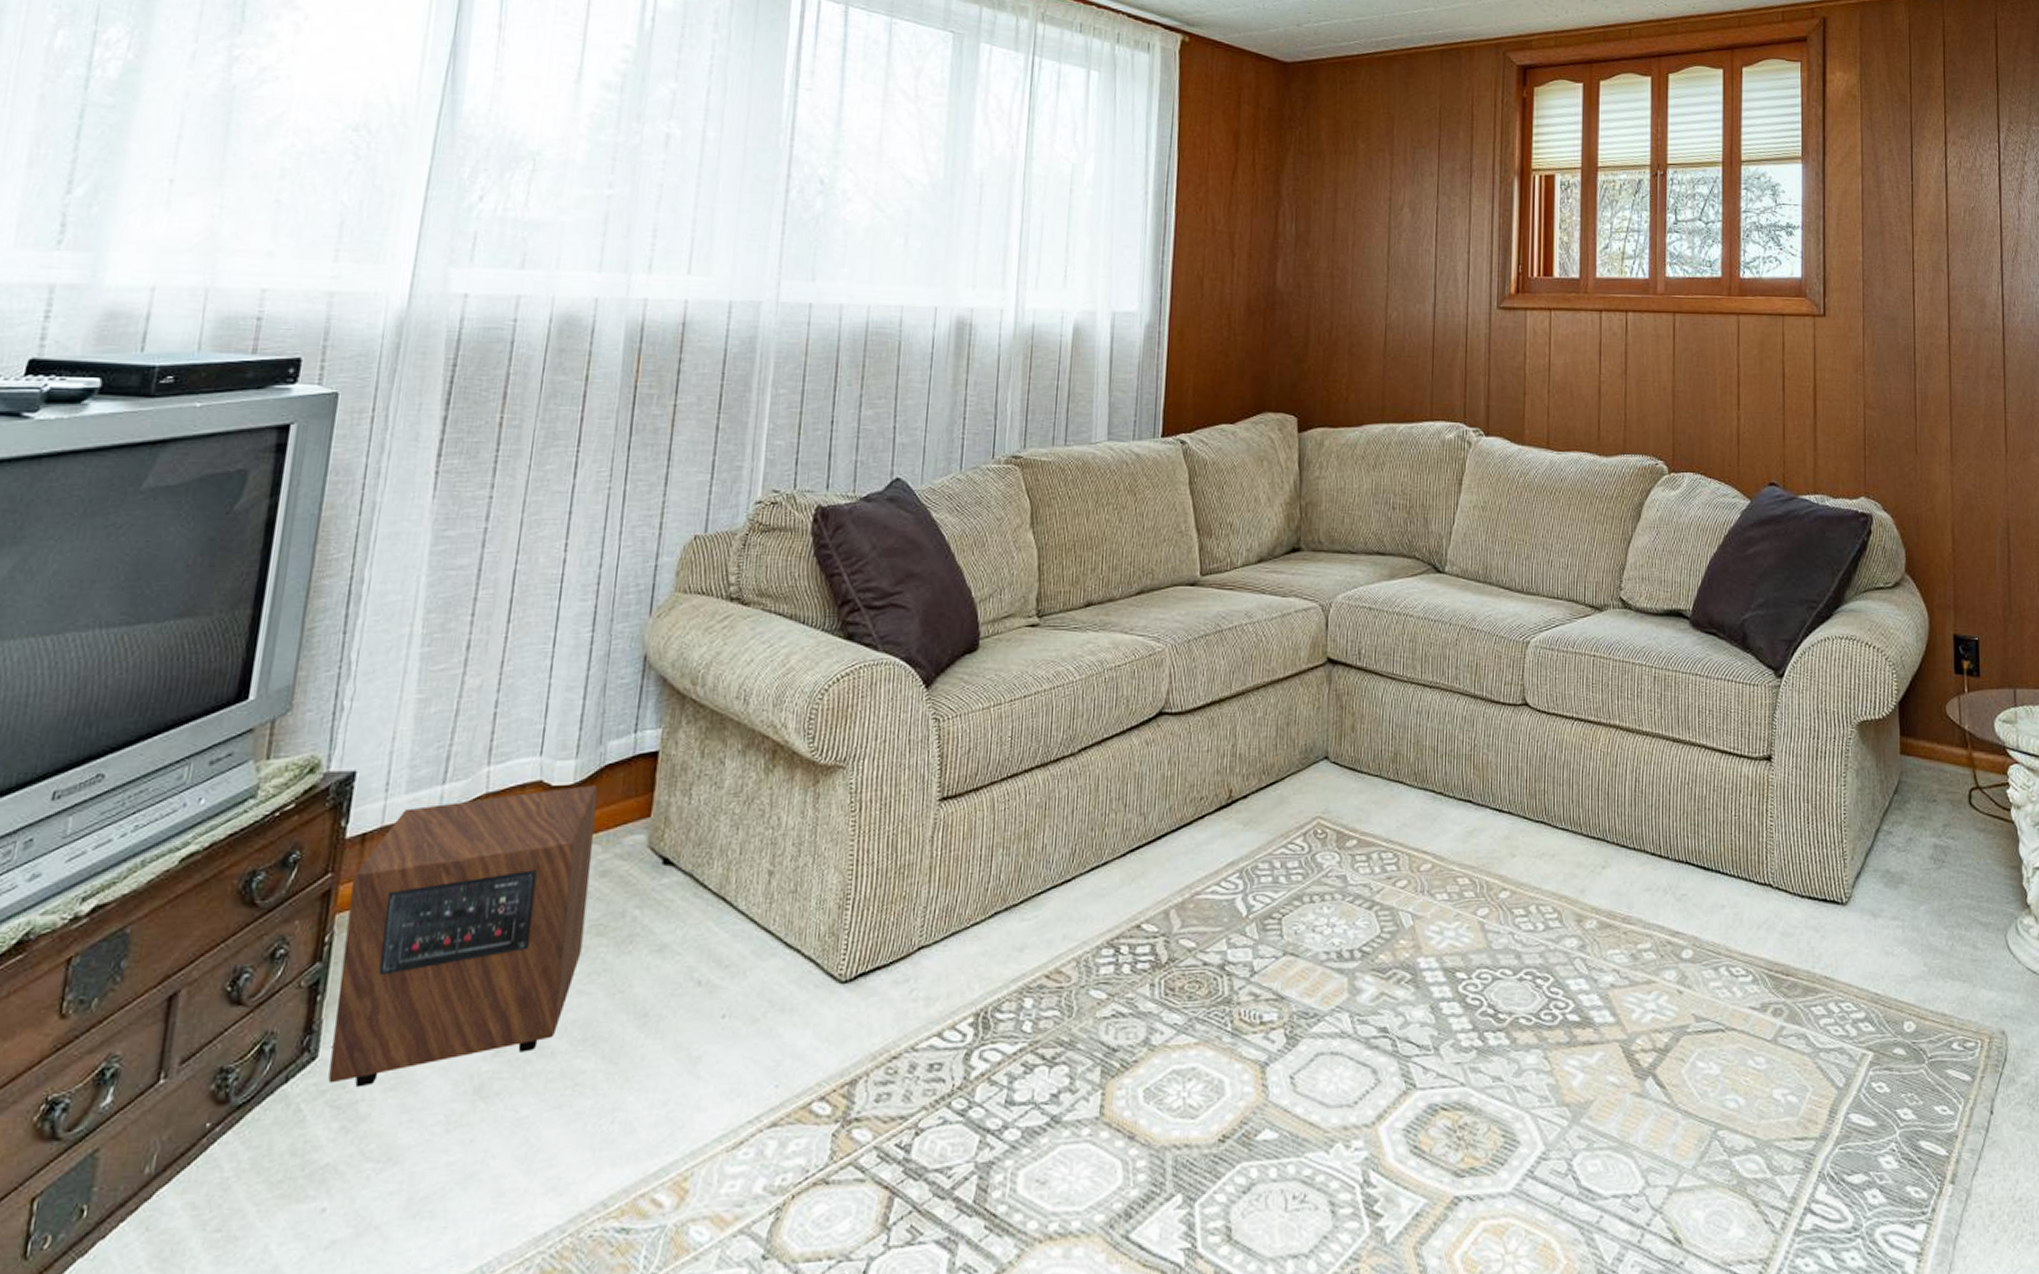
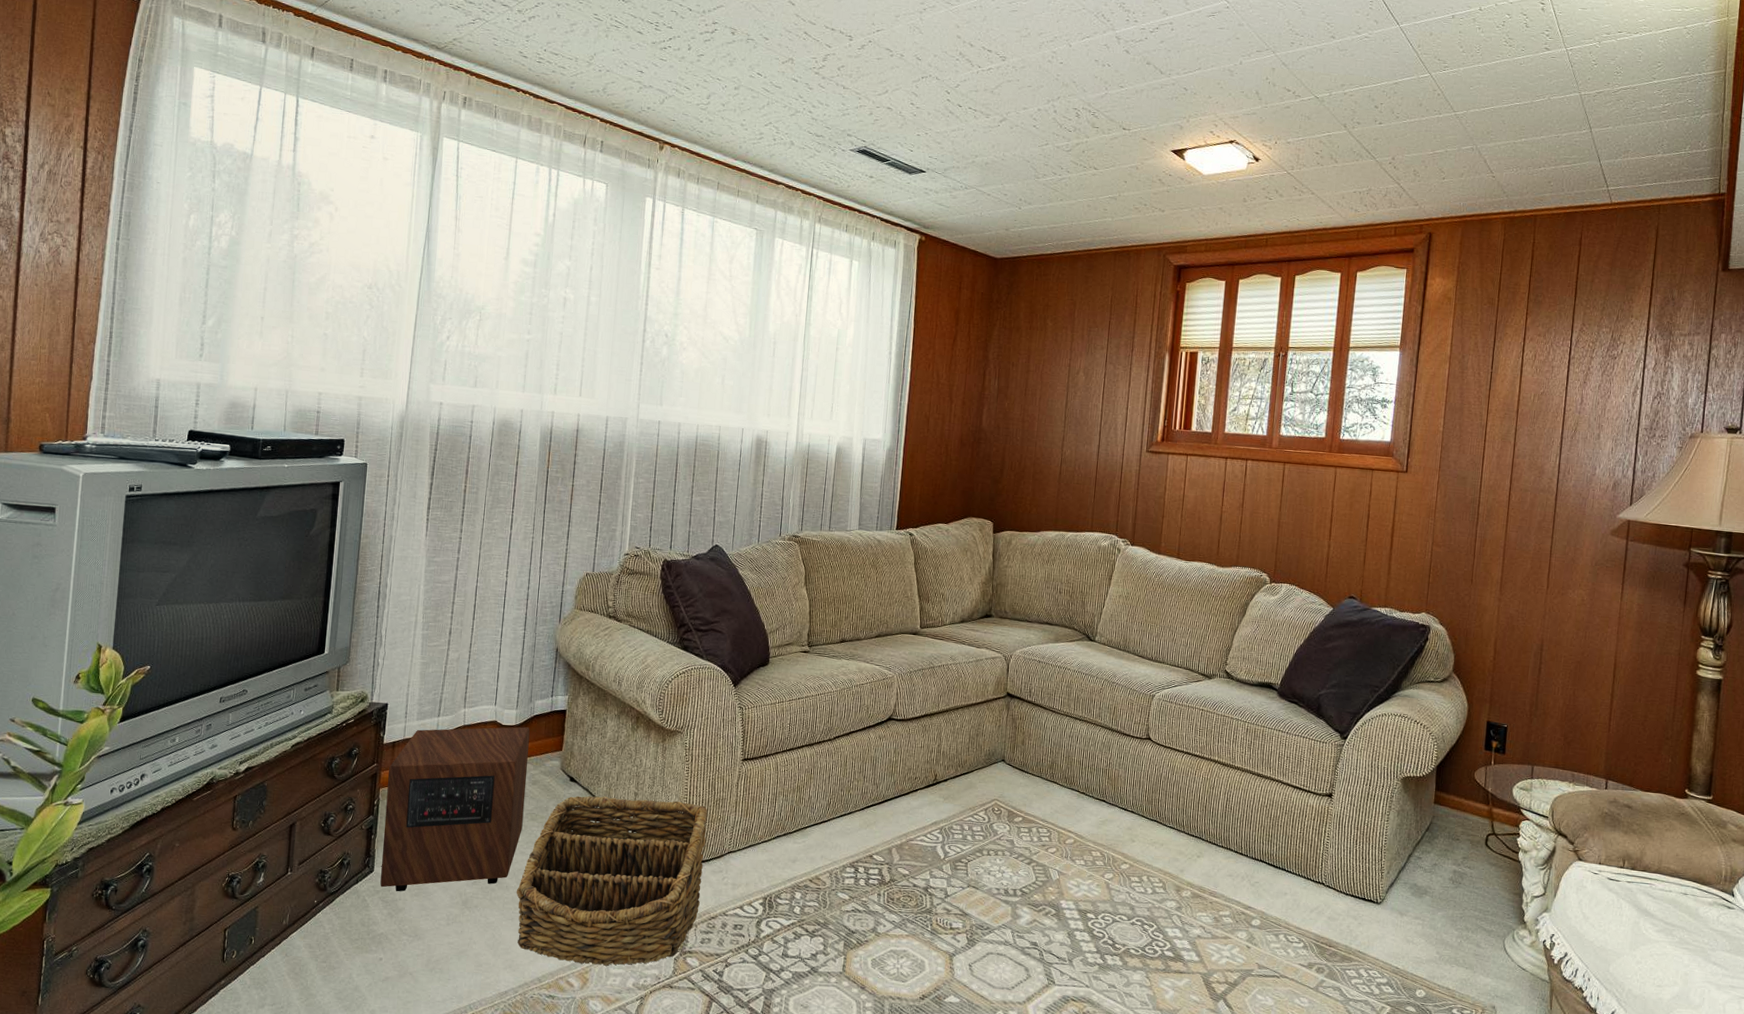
basket: none [567,876,886,1166] -> present [516,796,708,966]

